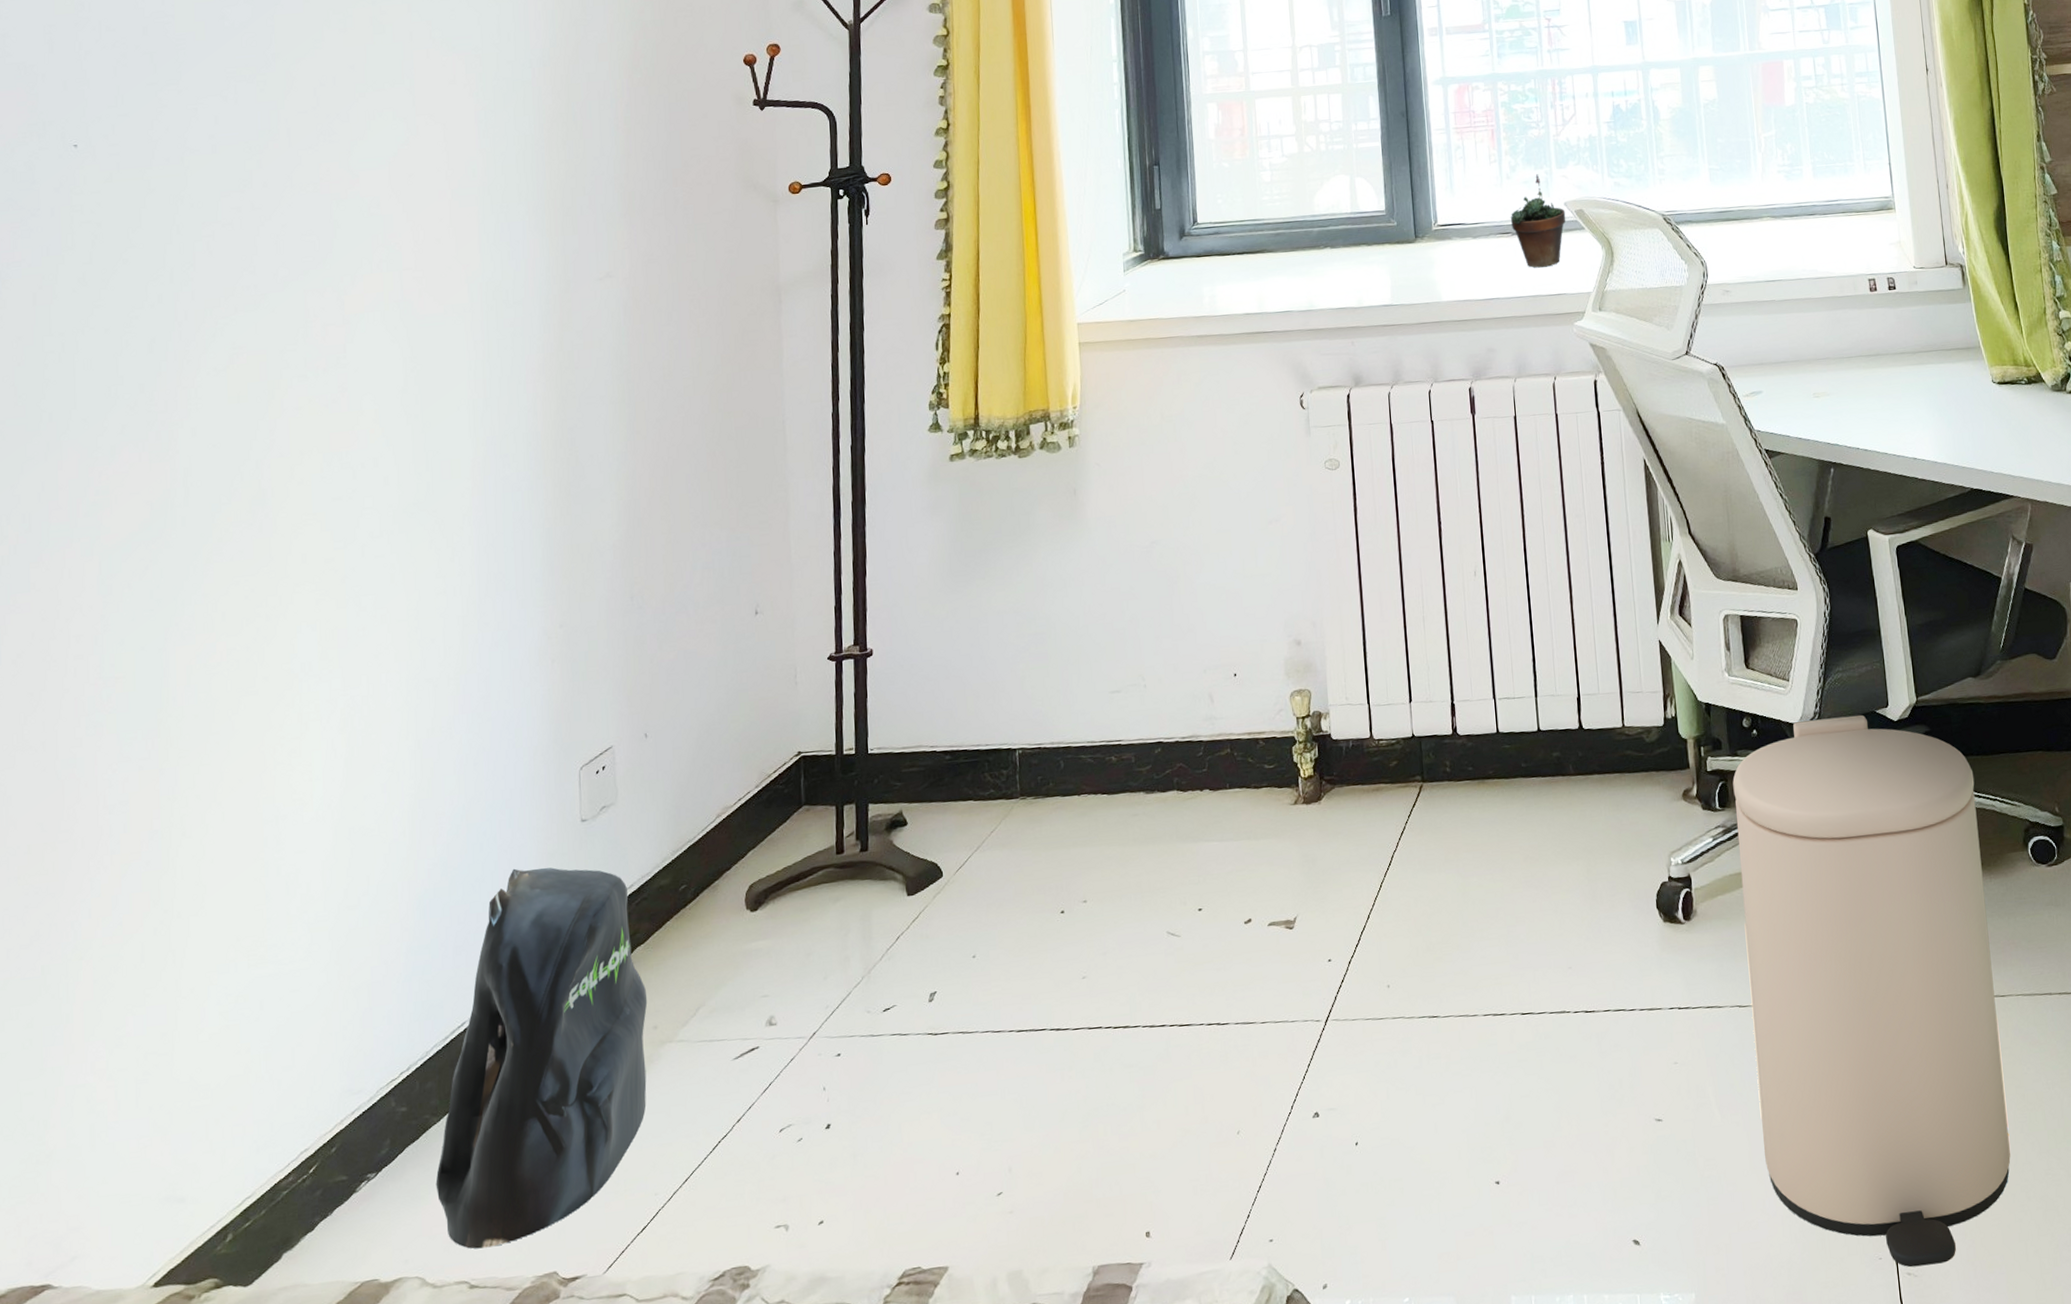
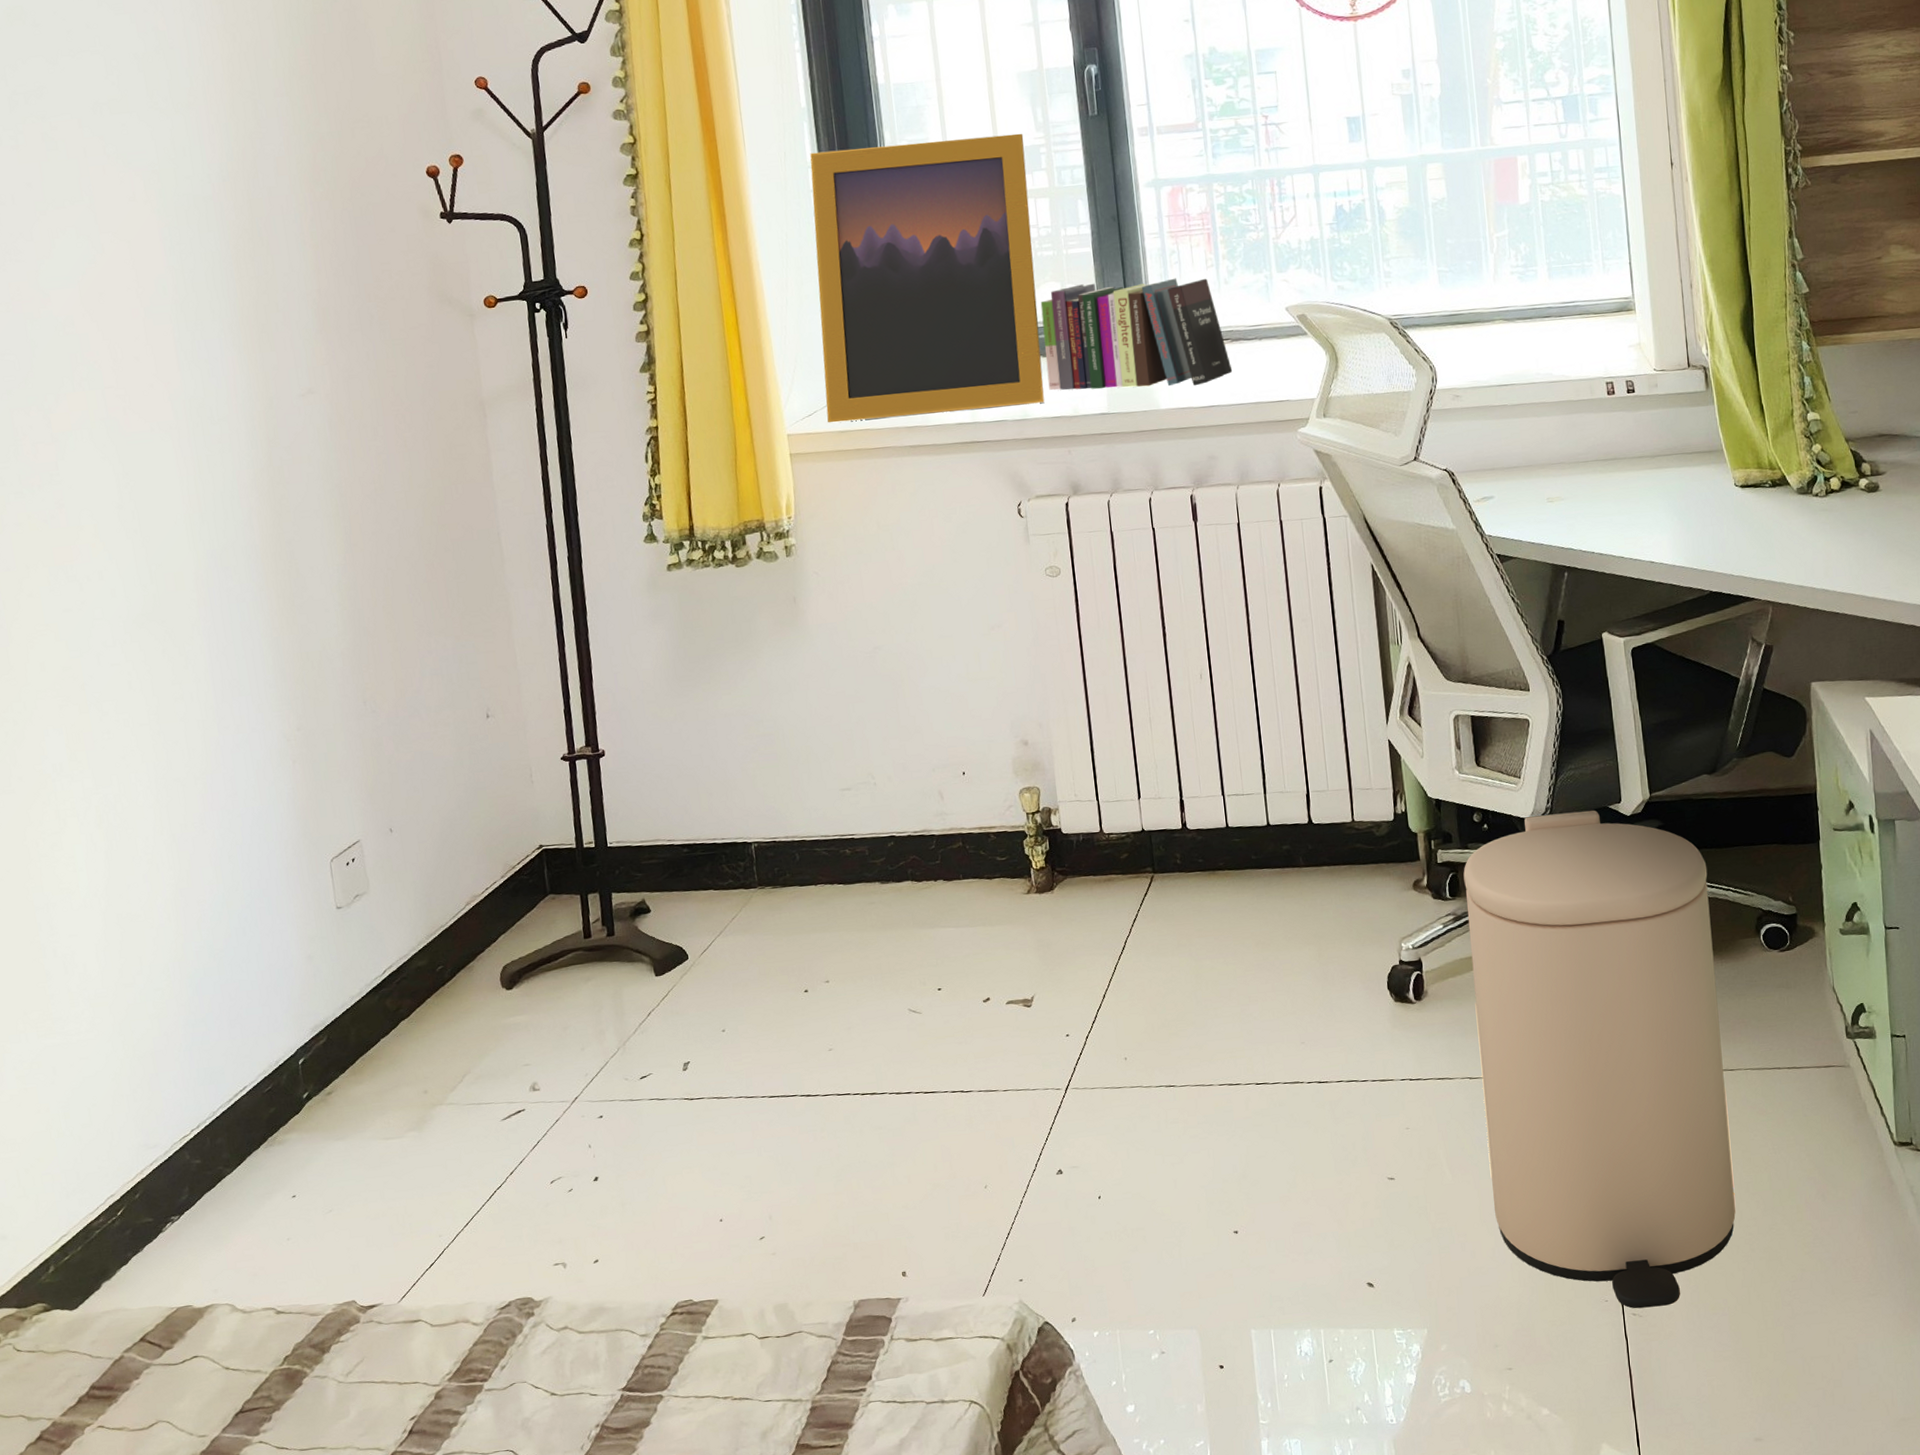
backpack: present [435,867,648,1249] -> none [235,950,424,1281]
picture frame: none [1115,31,1330,312] -> present [810,133,1045,423]
books: none [1330,172,1513,282] -> present [1040,278,1233,391]
succulent plant: present [1510,174,1566,268] -> none [1229,279,1288,375]

